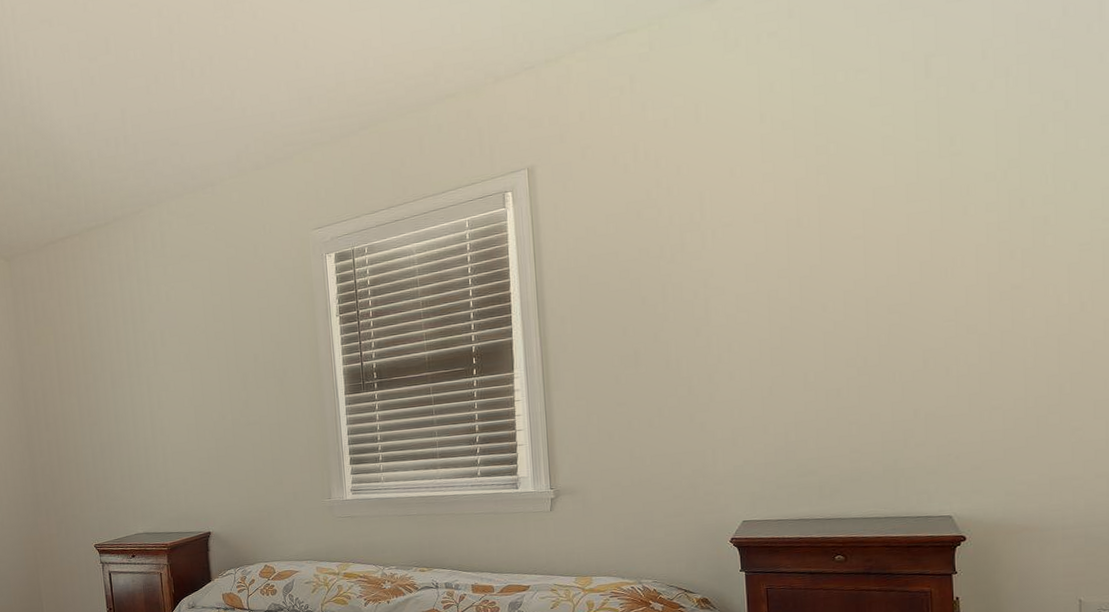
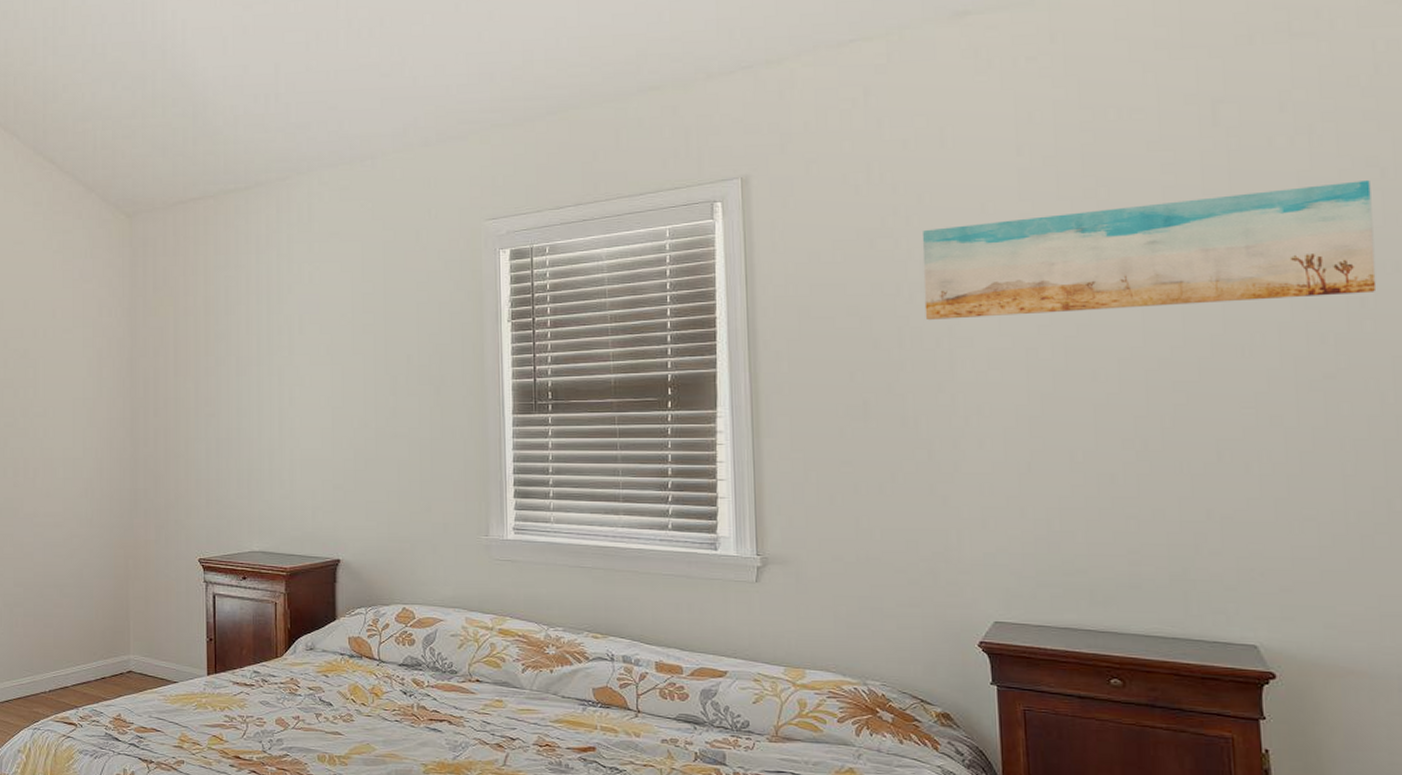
wall art: none [681,113,1058,276] -> present [922,181,1377,321]

